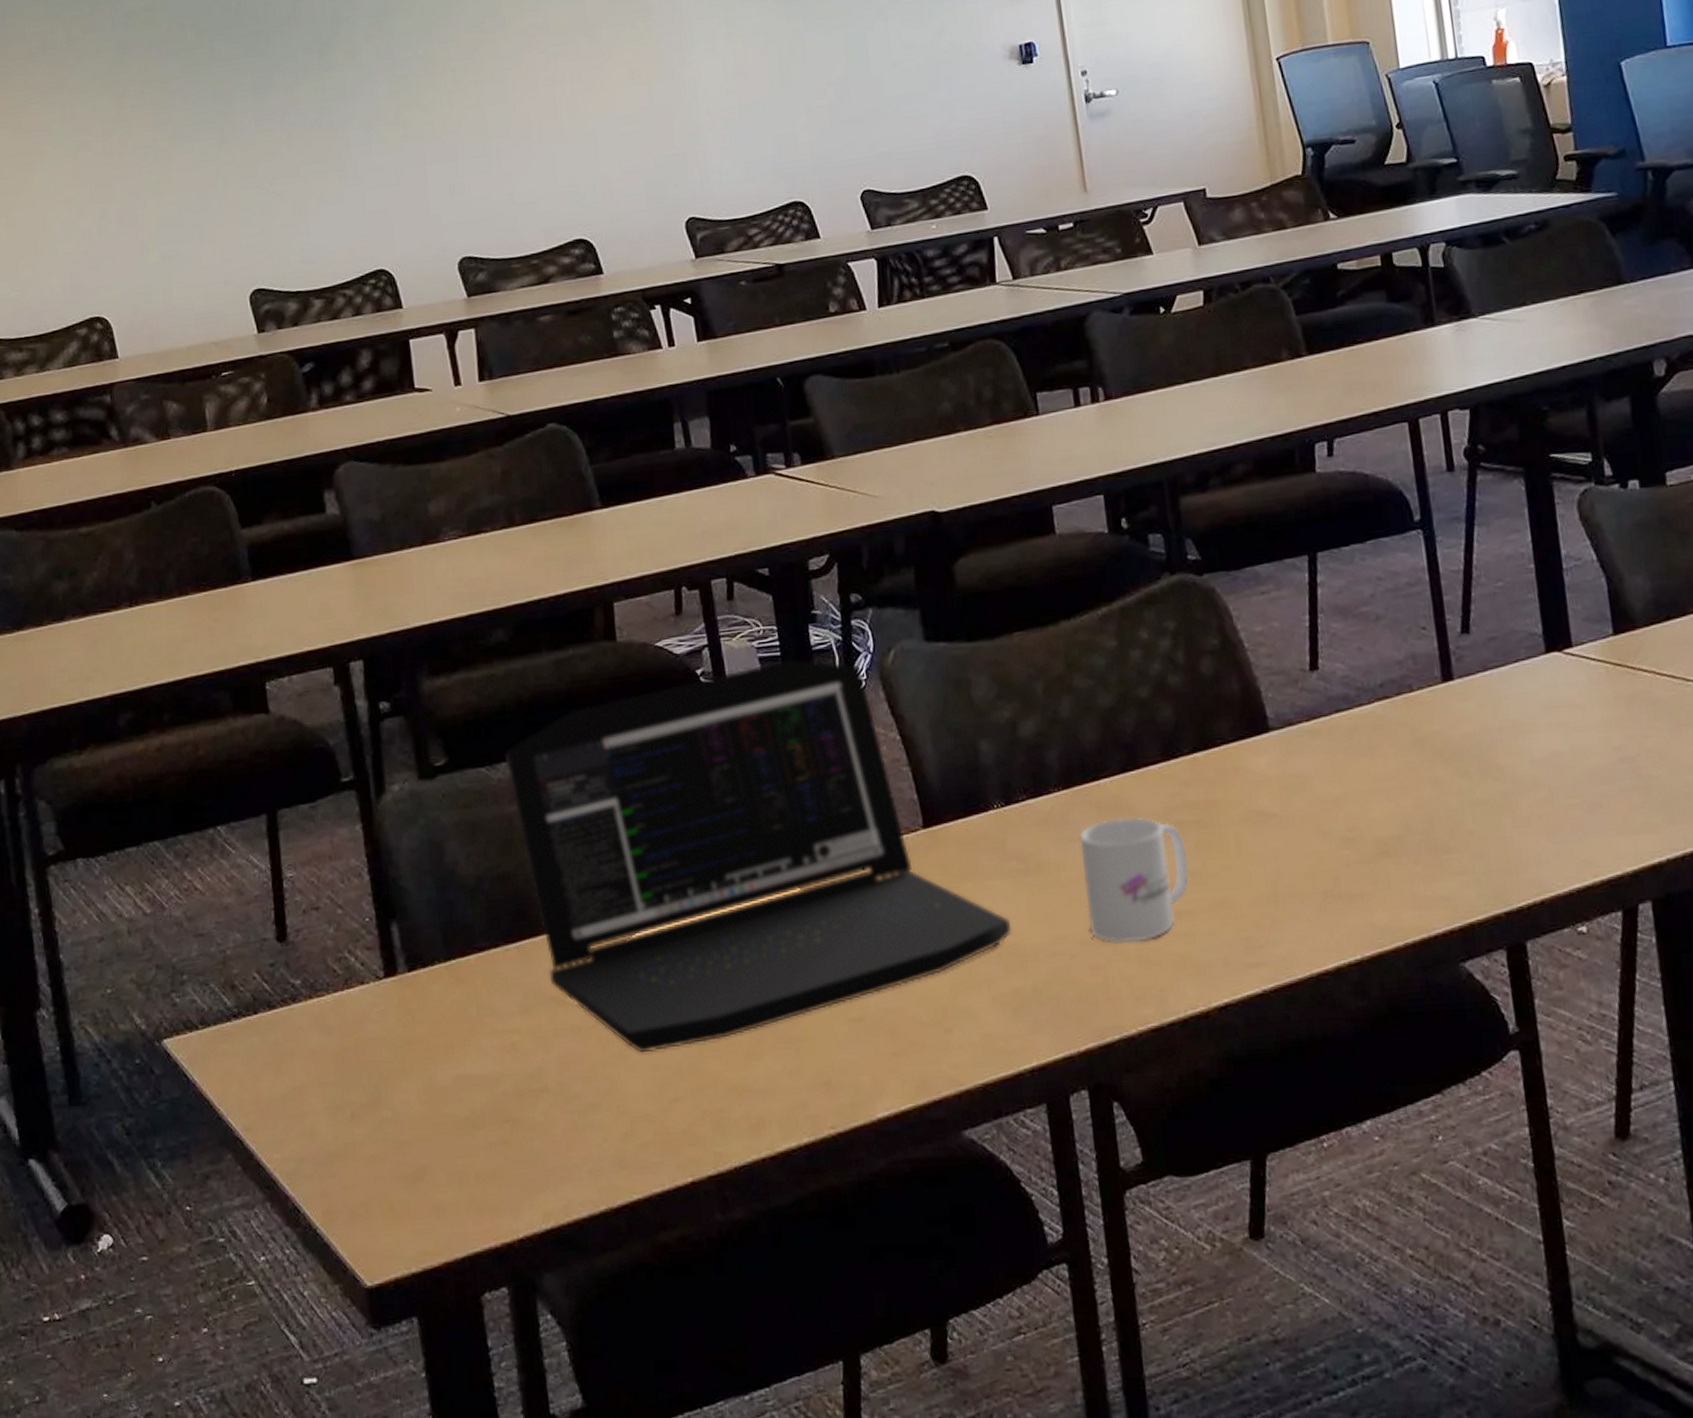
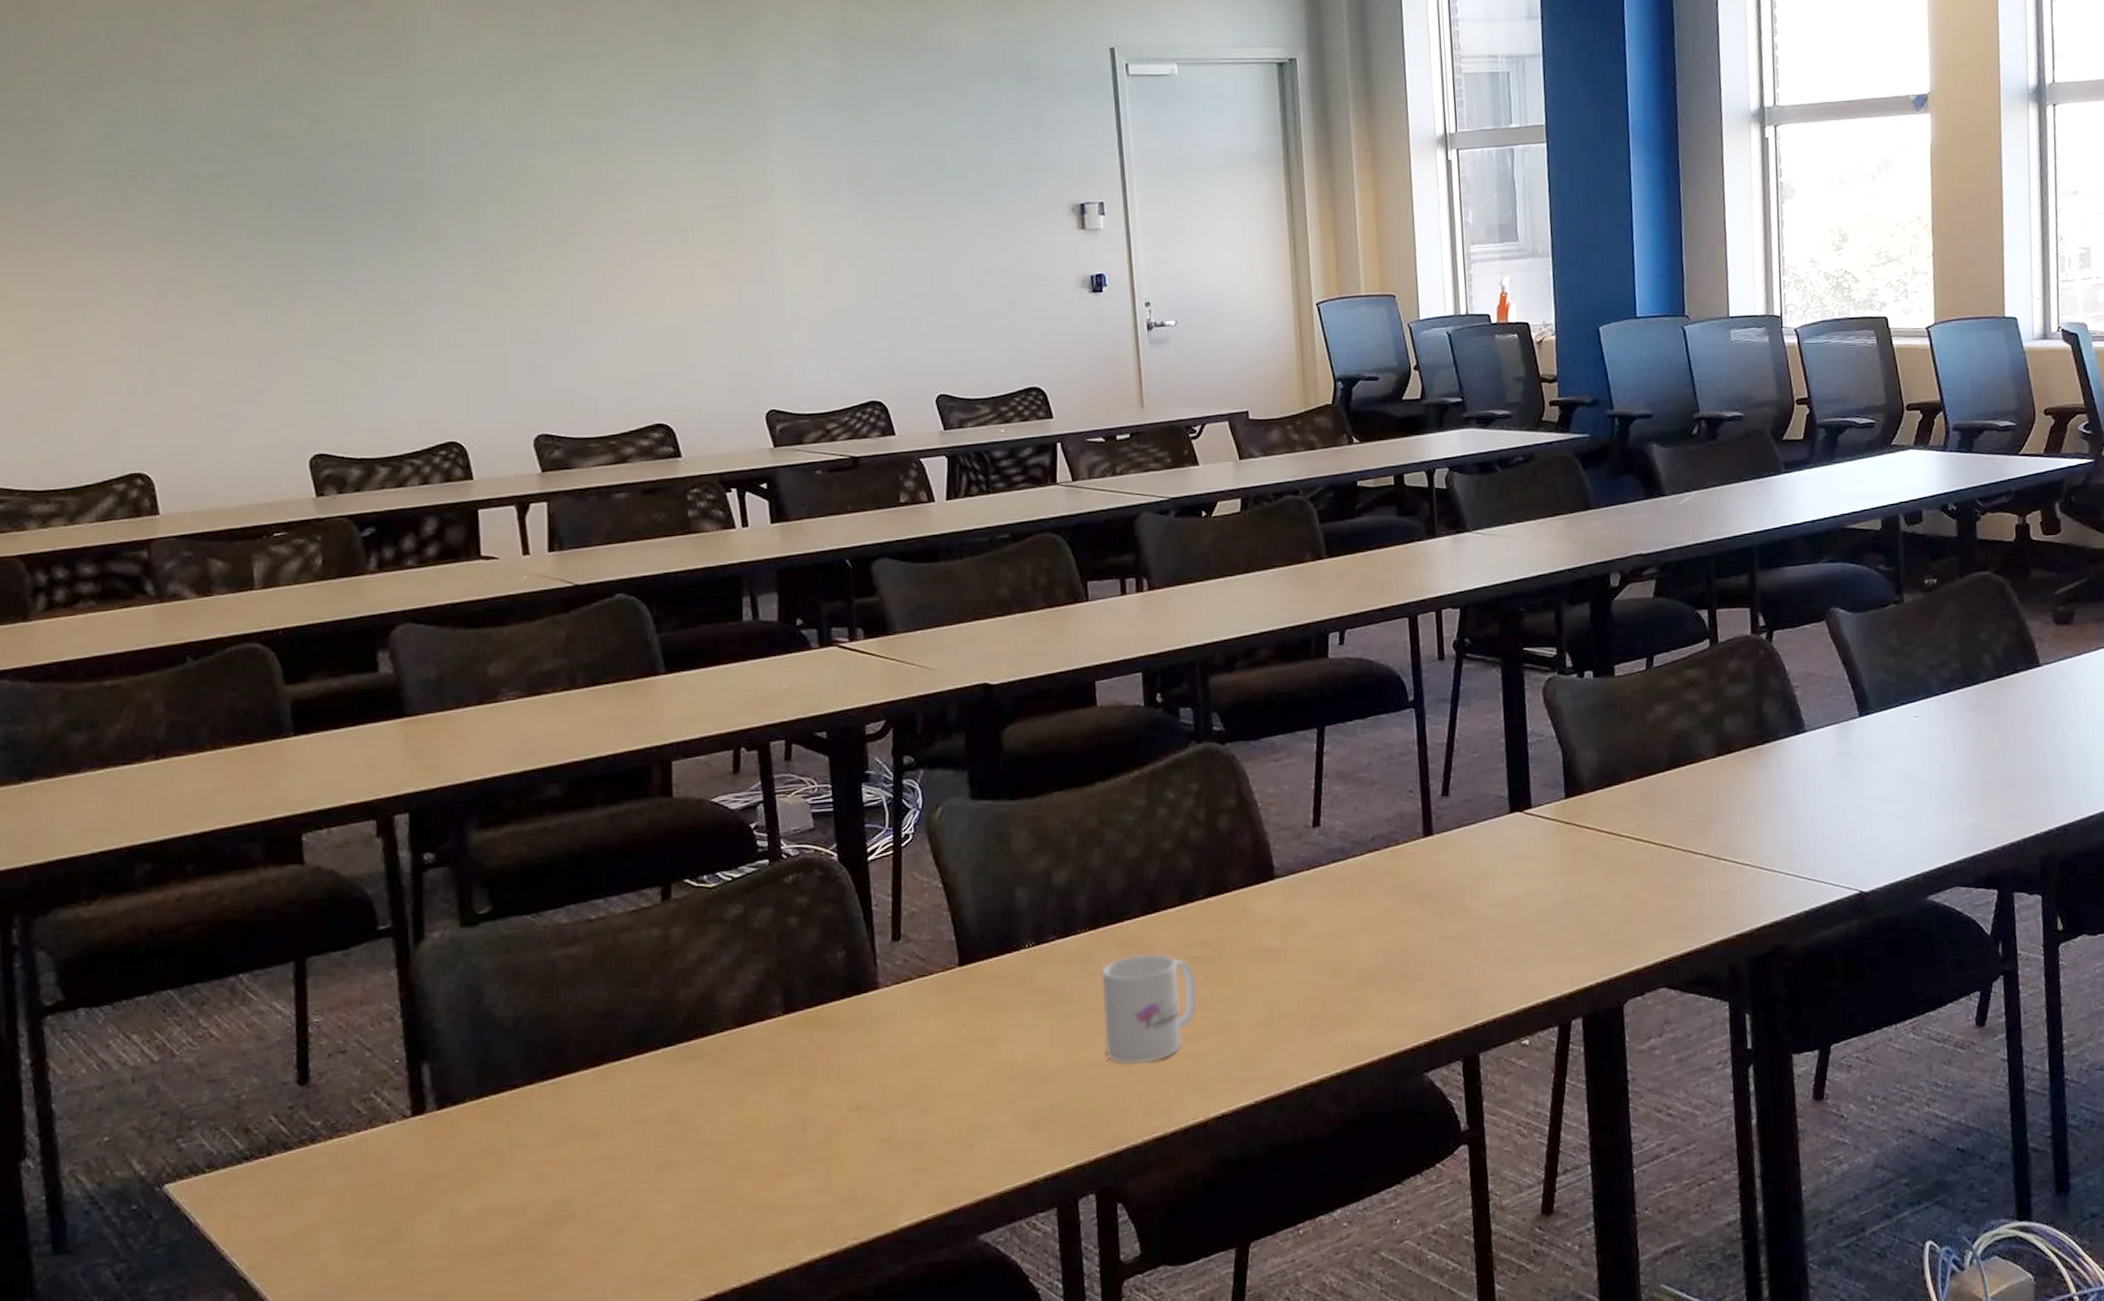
laptop: present [504,659,1012,1053] -> none [551,814,1035,1178]

